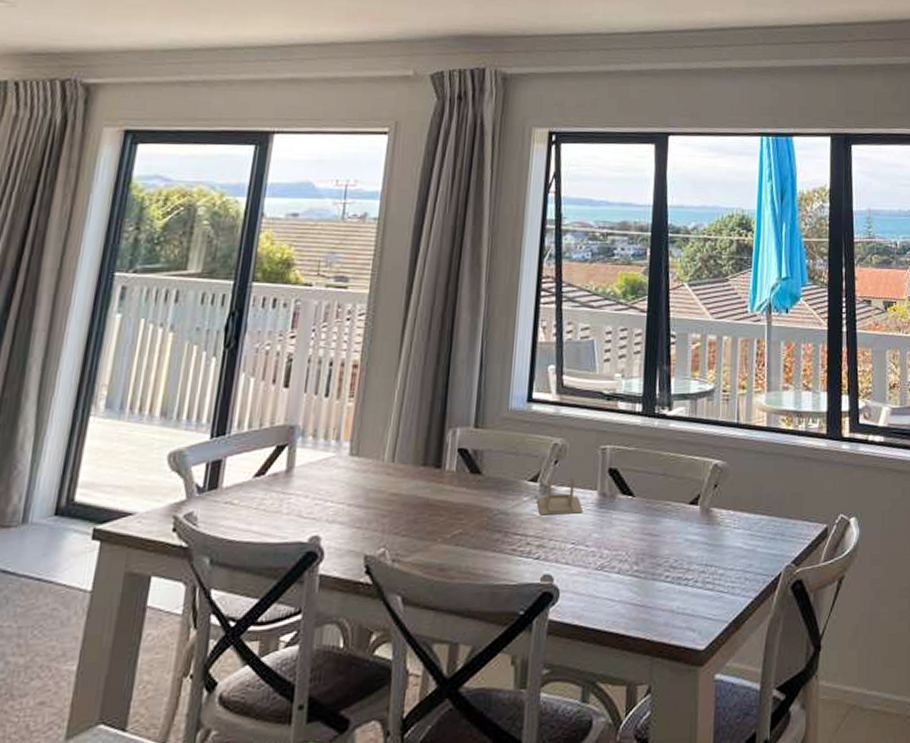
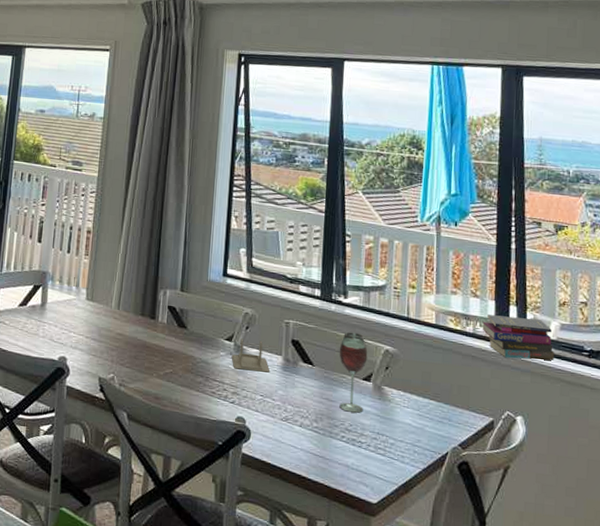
wineglass: none [662,449,695,545] -> present [339,332,368,413]
books: none [814,407,886,454] -> present [482,314,554,361]

